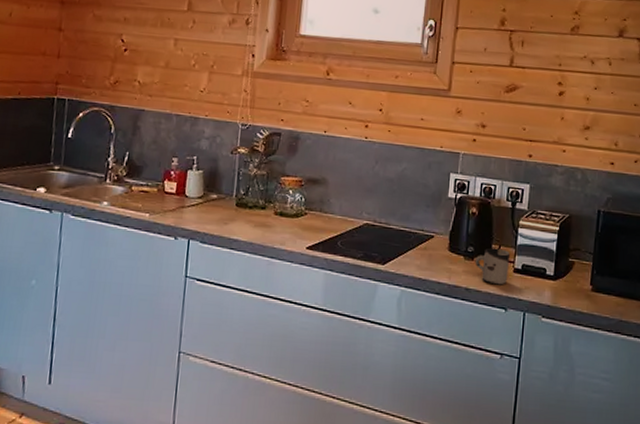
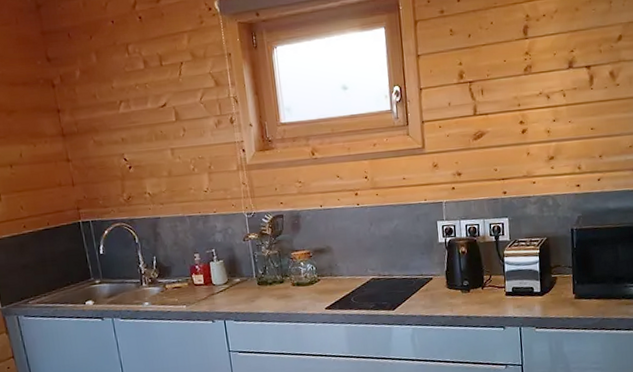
cup: present [474,247,510,285] -> none [471,277,502,309]

